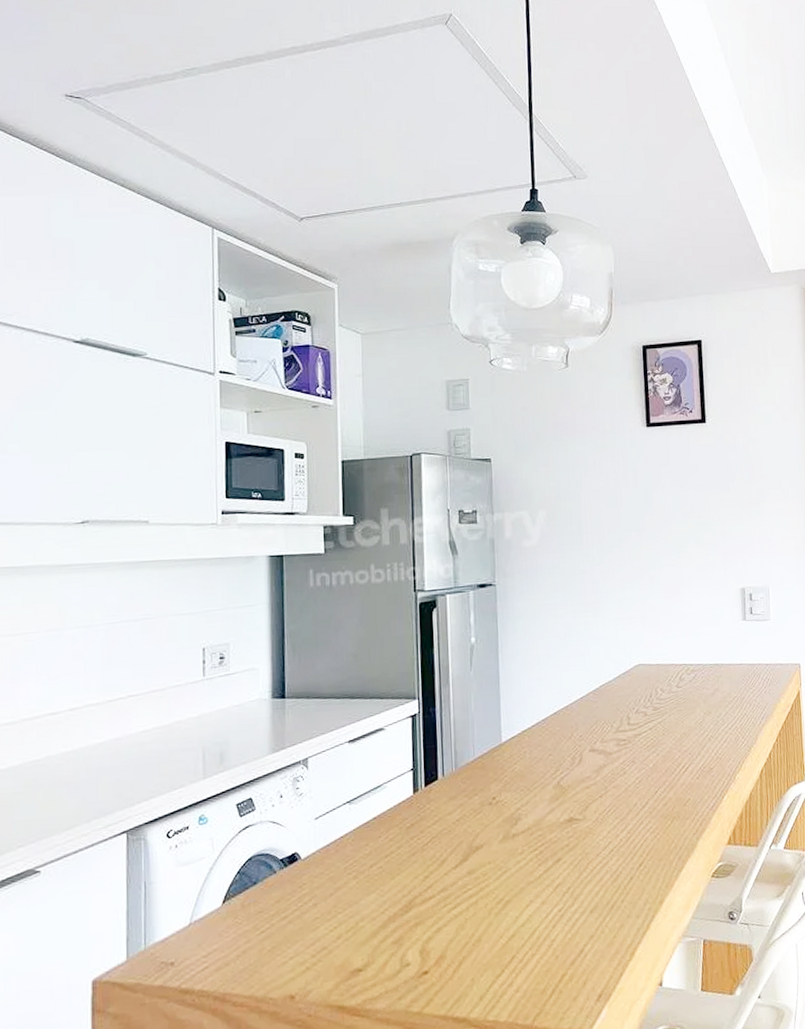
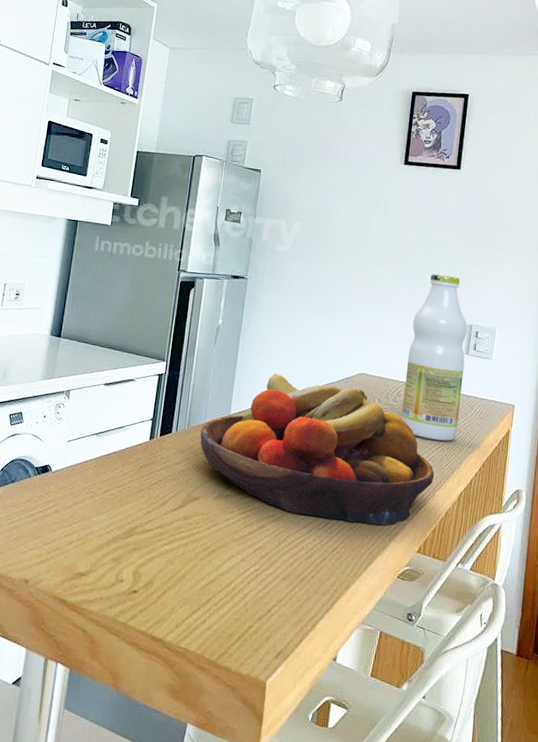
fruit bowl: none [471,682,732,837] -> present [200,373,435,526]
bottle: none [683,539,748,720] -> present [401,273,468,441]

